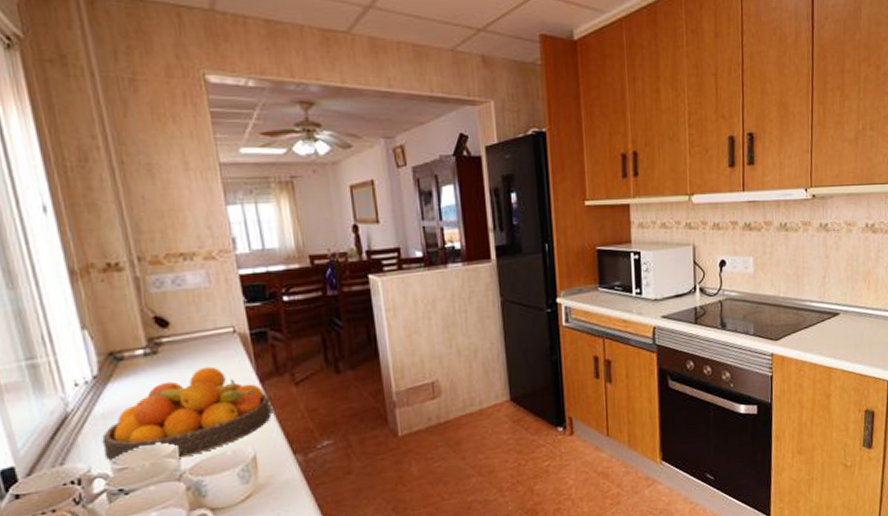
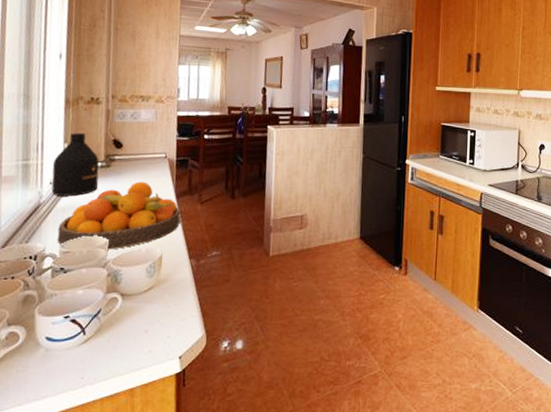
bottle: none [72,312,147,400] -> present [51,132,99,196]

